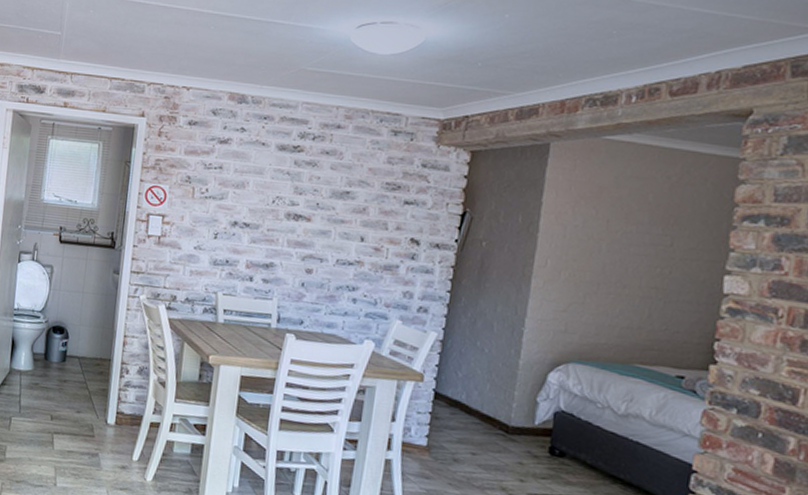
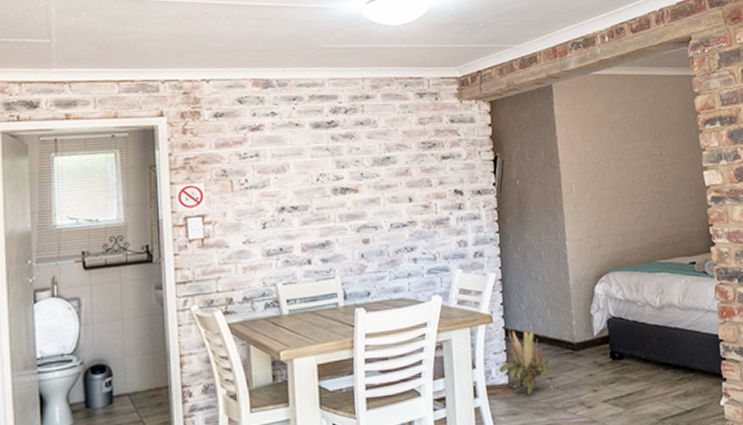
decorative plant: none [419,388,477,464] -> present [499,320,552,395]

